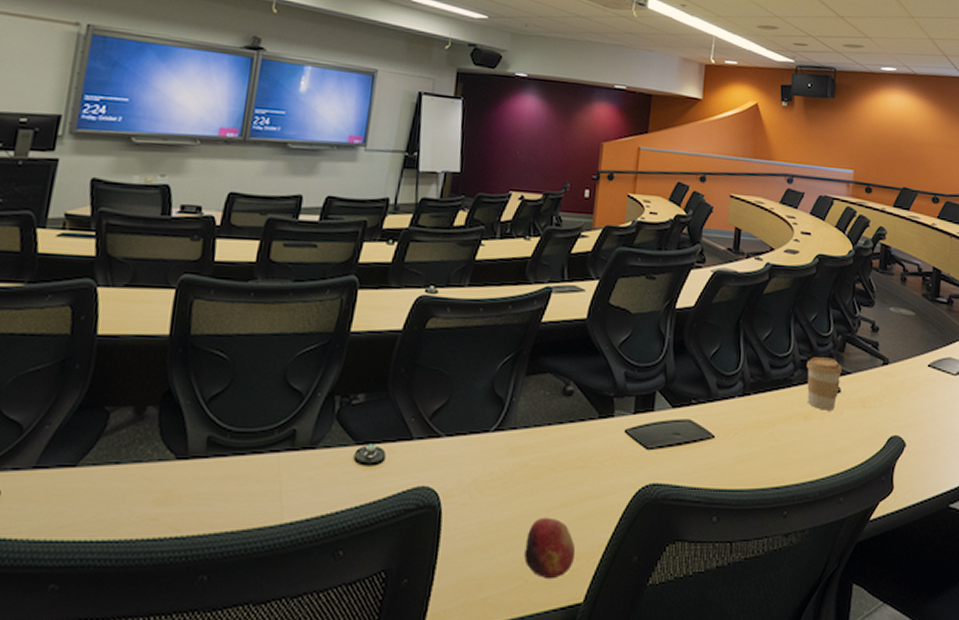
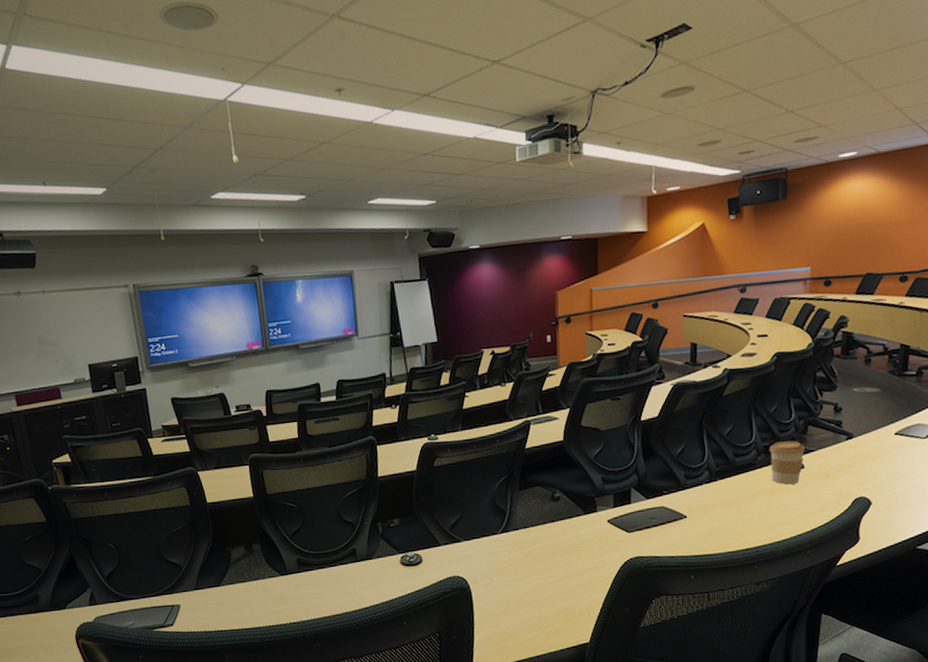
fruit: present [524,517,576,580] -> none [538,588,579,629]

